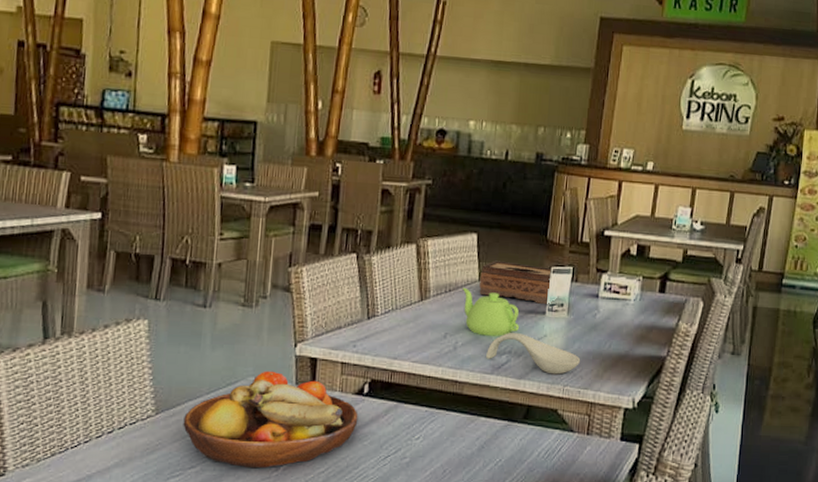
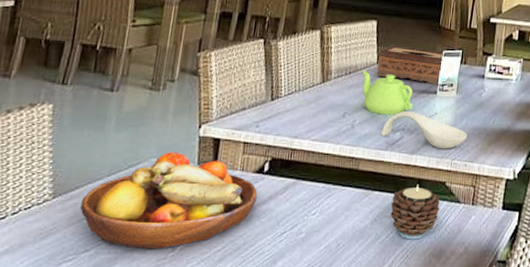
candle: none [498,411,552,469] -> present [390,184,440,240]

